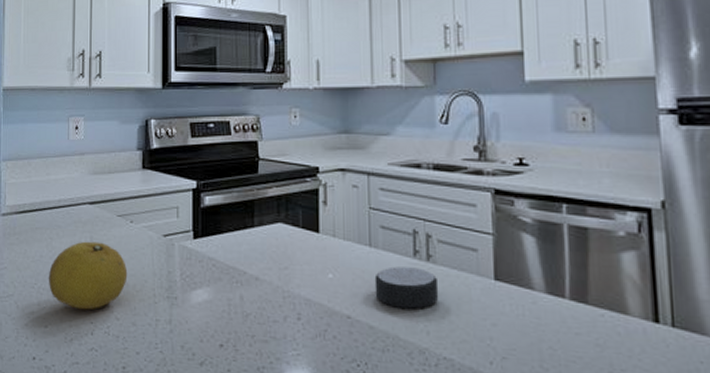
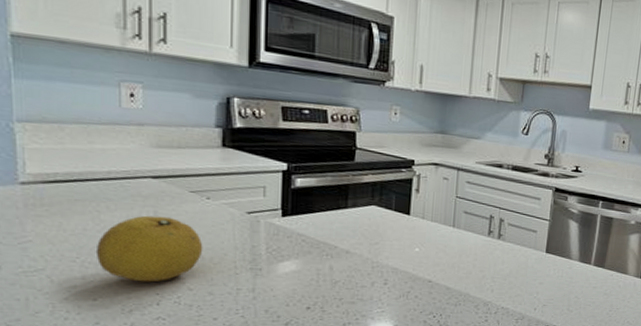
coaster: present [374,266,439,309] -> none [453,243,505,274]

